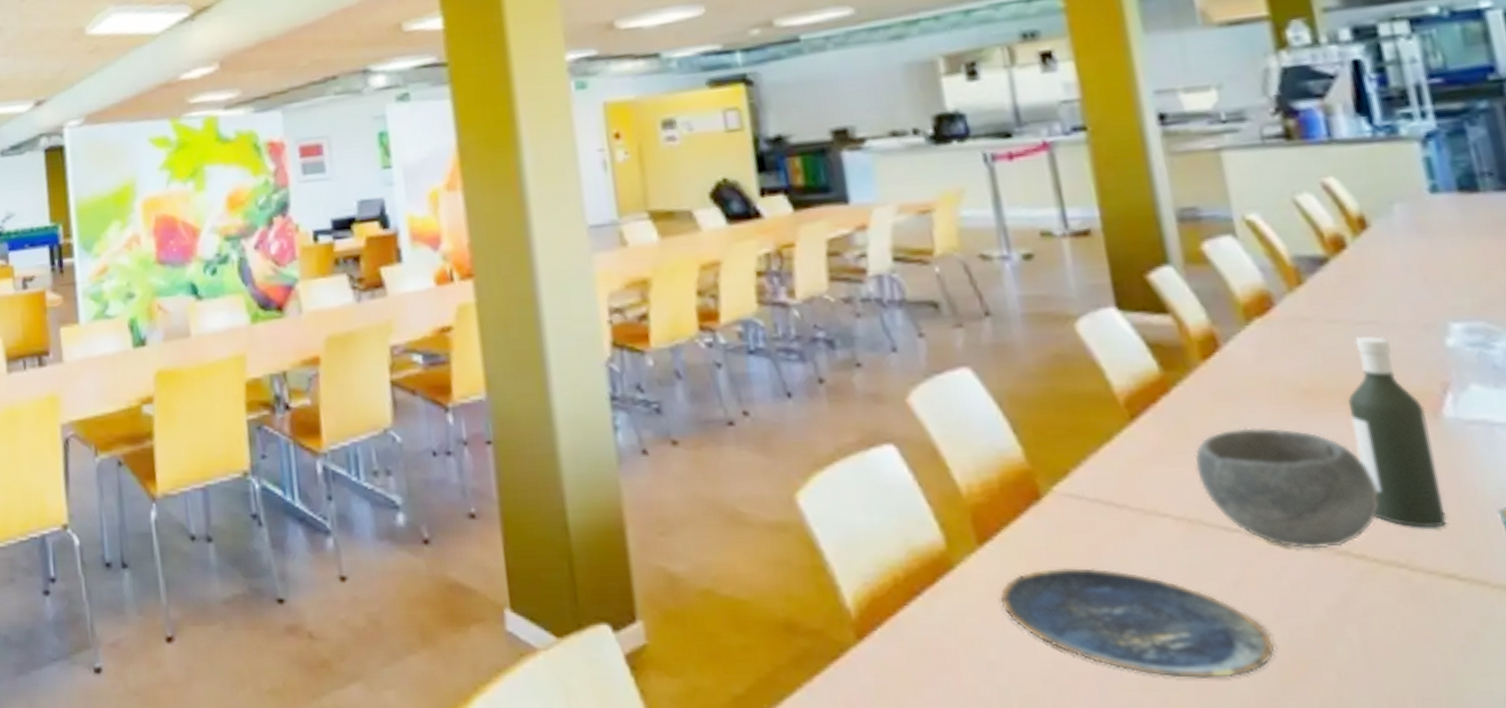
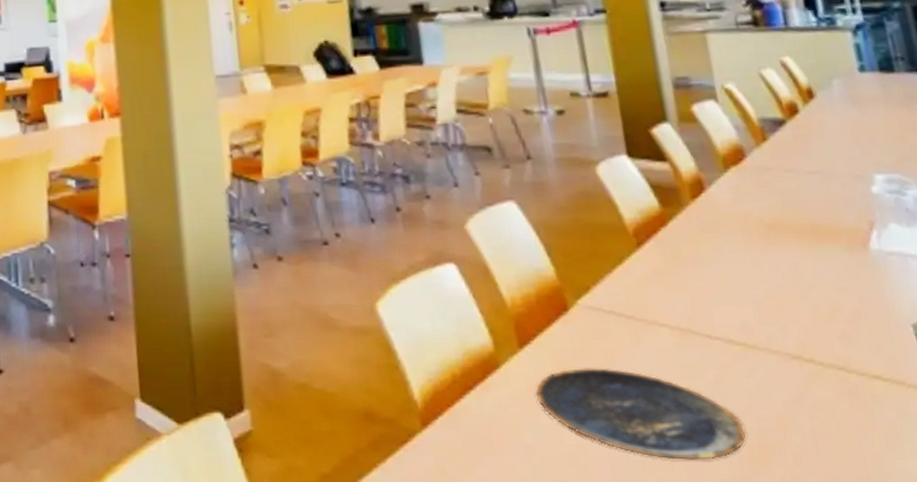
bowl: present [1194,427,1380,549] -> none [685,255,824,354]
bottle: present [1347,336,1447,528] -> none [800,183,874,338]

